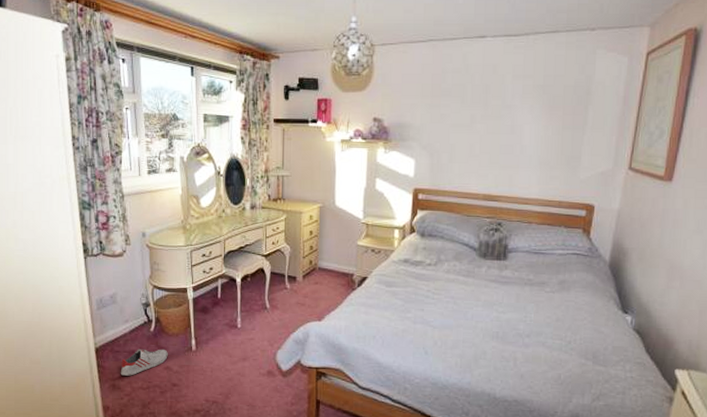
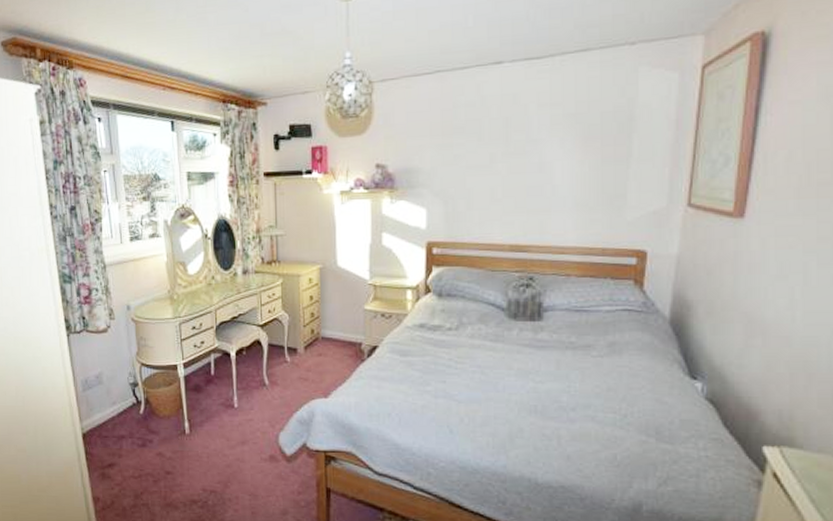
shoe: present [120,349,168,376] -> none [109,433,160,464]

